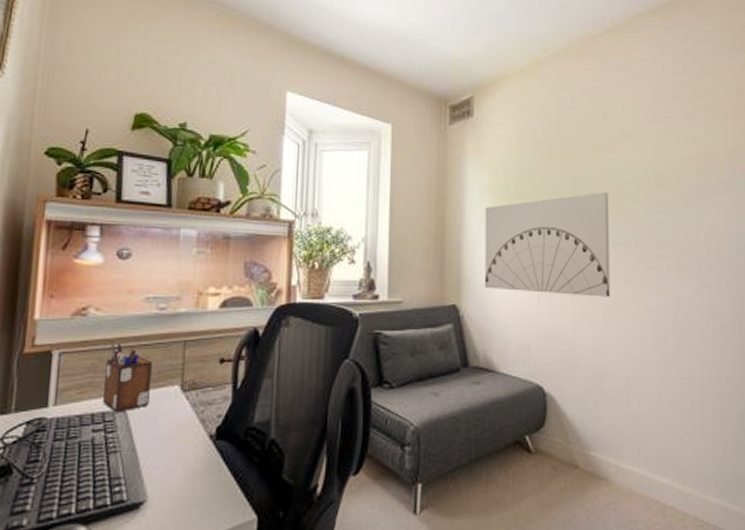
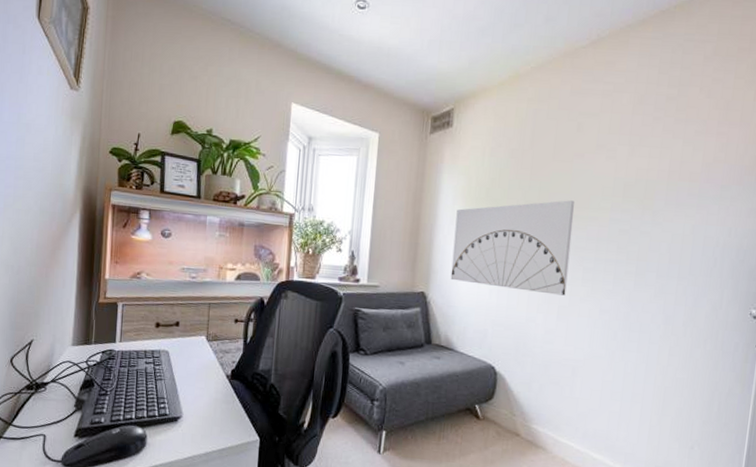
desk organizer: present [103,342,153,412] -> none [152,300,187,352]

